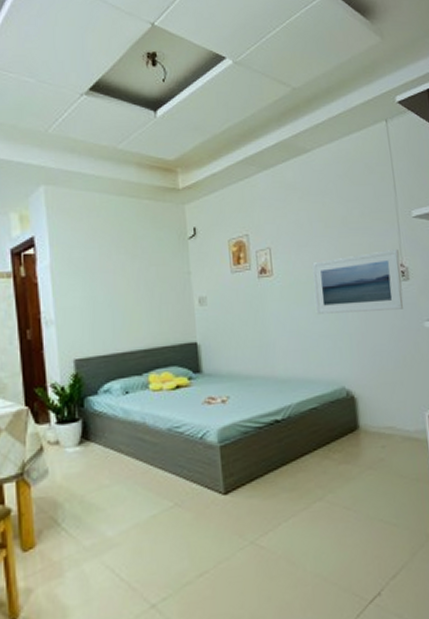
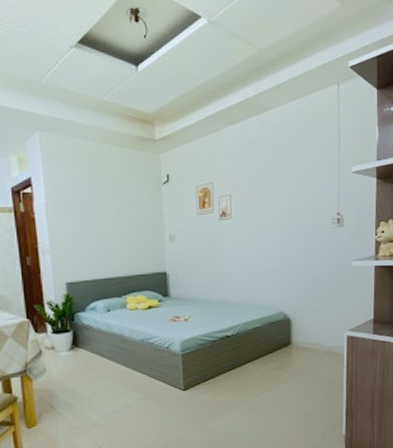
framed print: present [312,250,404,314] -> none [264,200,337,252]

